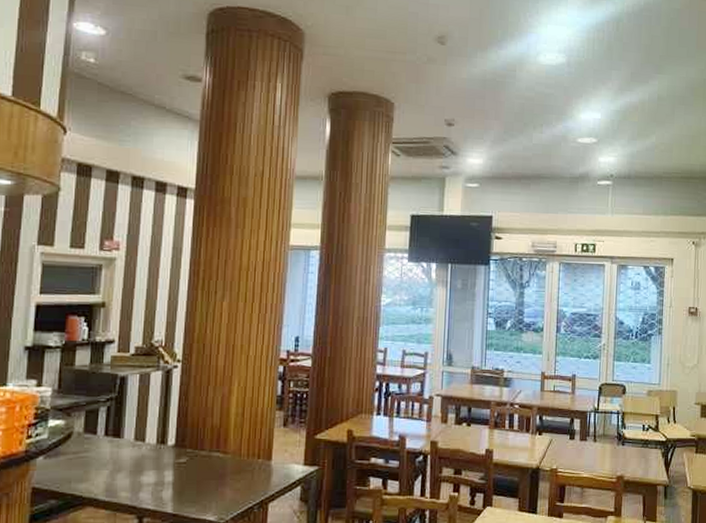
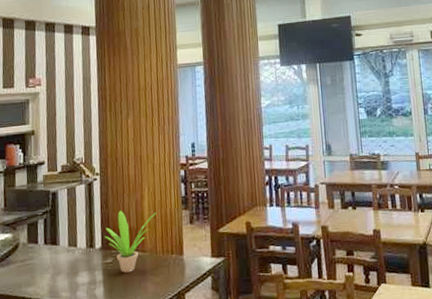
potted plant: none [179,404,245,475] -> present [104,210,156,273]

